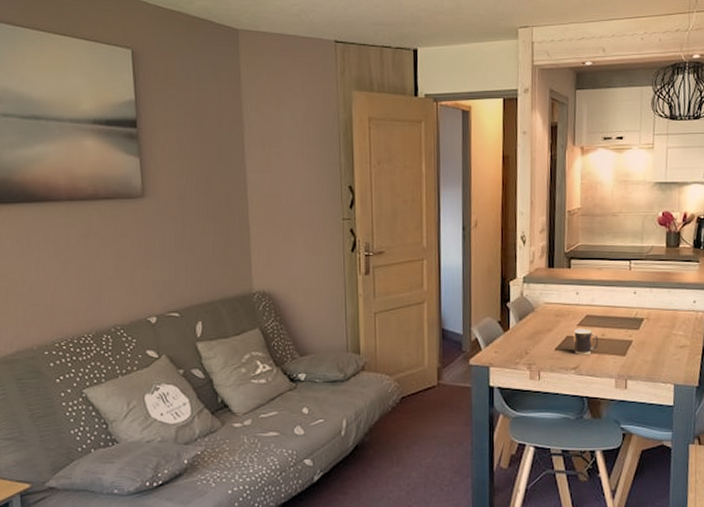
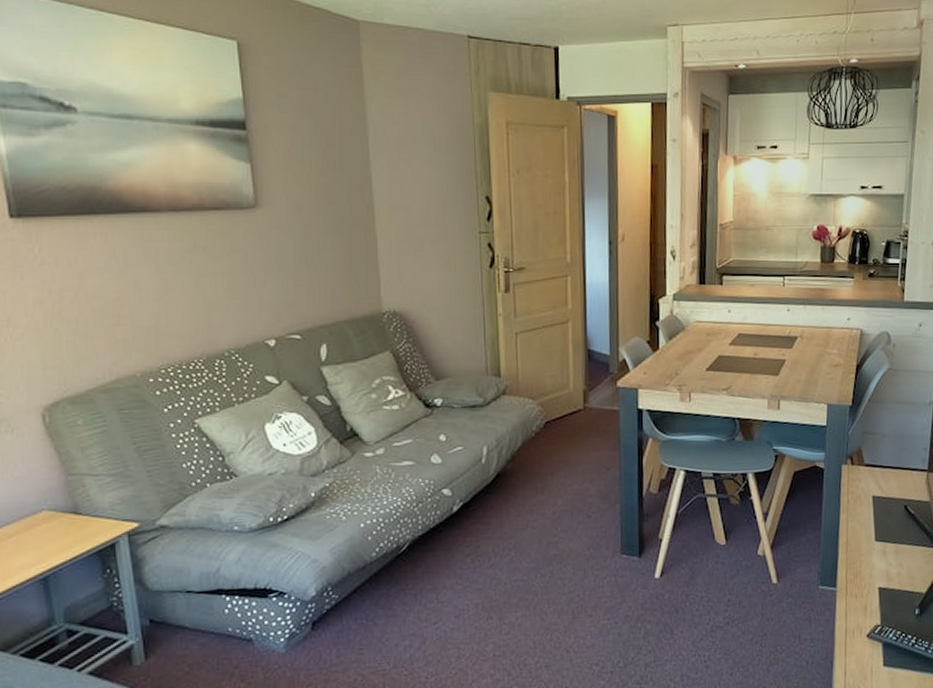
mug: present [573,328,599,356] -> none [725,347,752,376]

